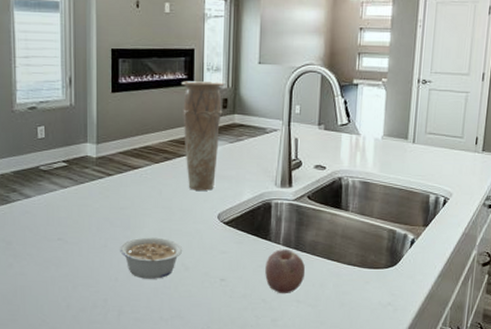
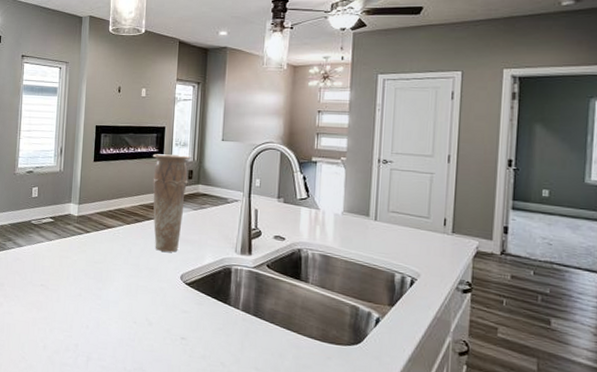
legume: present [120,237,183,279] -> none [92,290,148,331]
fruit: present [265,249,306,294] -> none [224,314,265,360]

